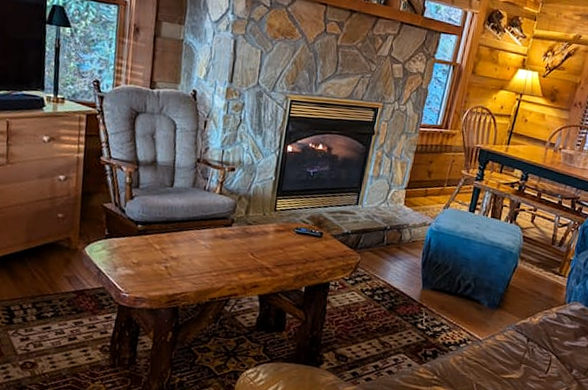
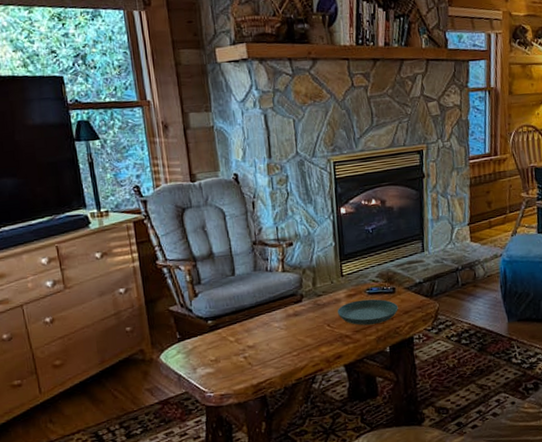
saucer: none [262,236,322,264] -> present [337,299,398,326]

